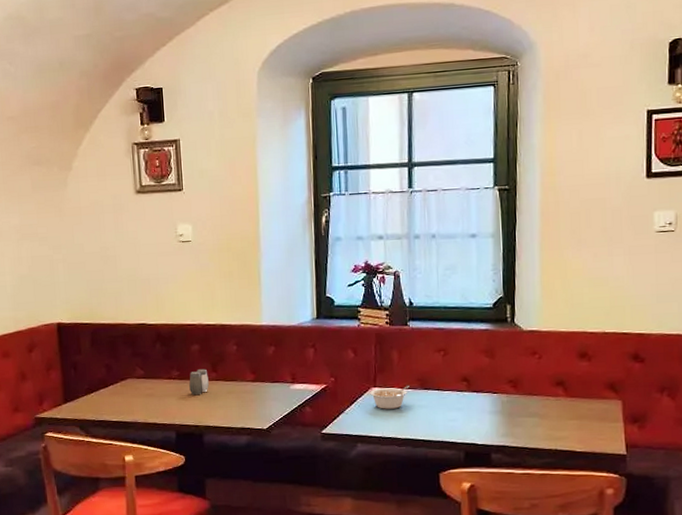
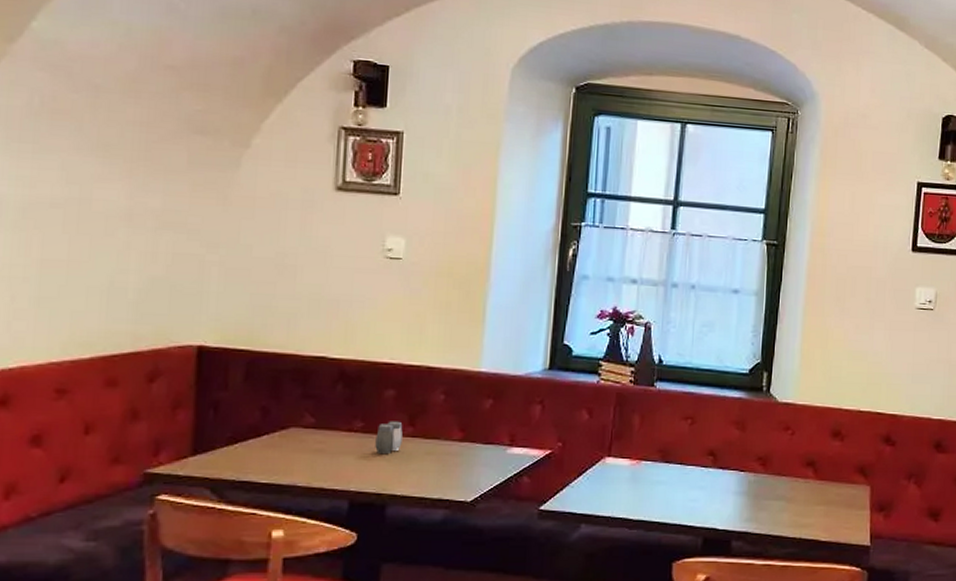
legume: present [370,385,411,409] -> none [602,456,650,484]

